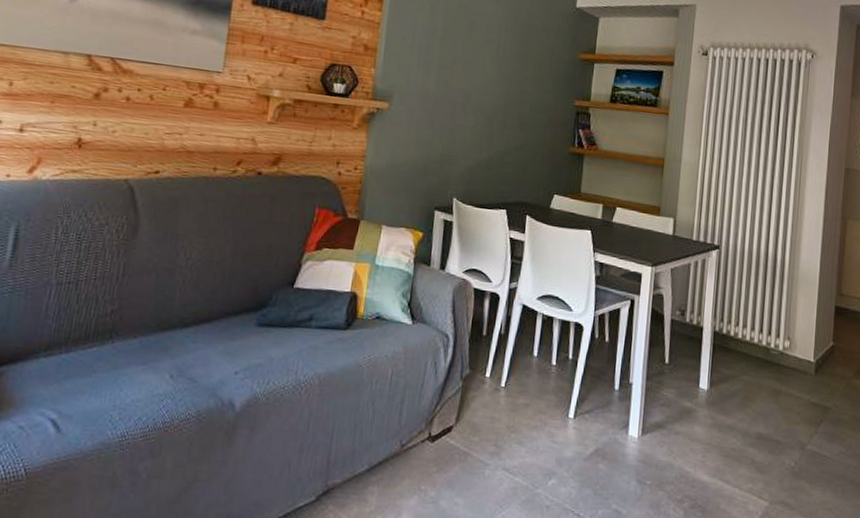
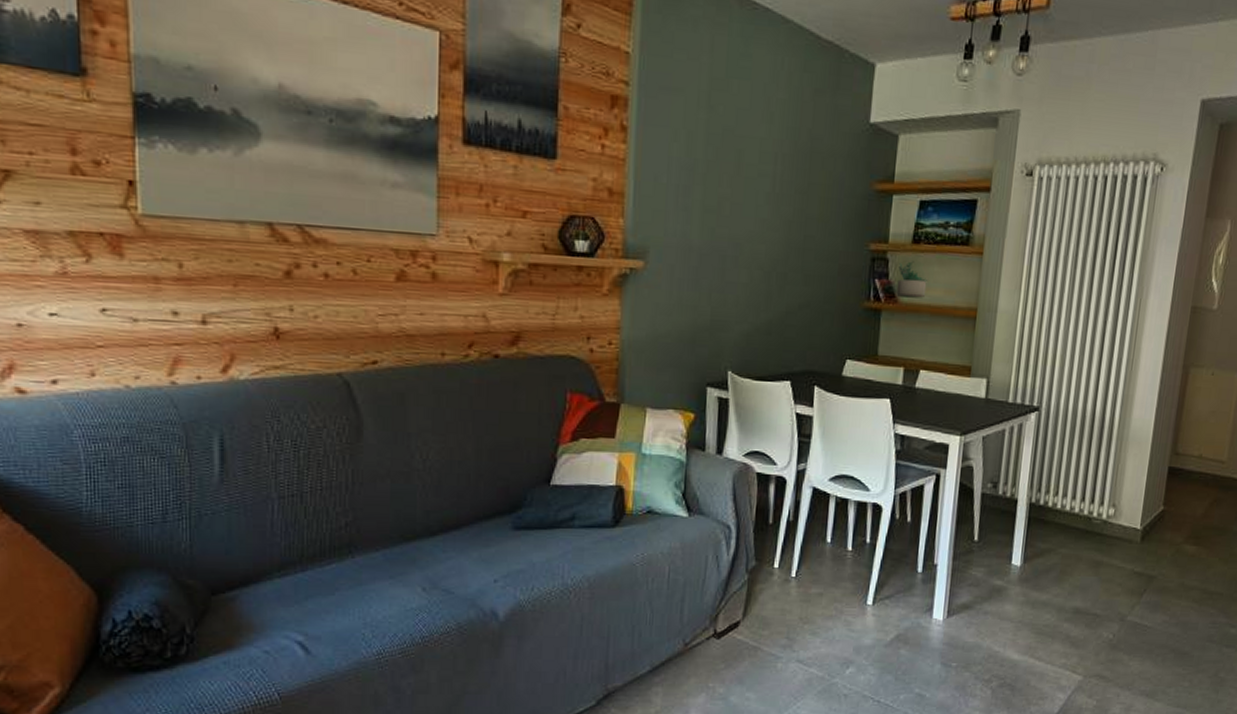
succulent plant: none [596,116,624,148] -> present [896,261,929,298]

